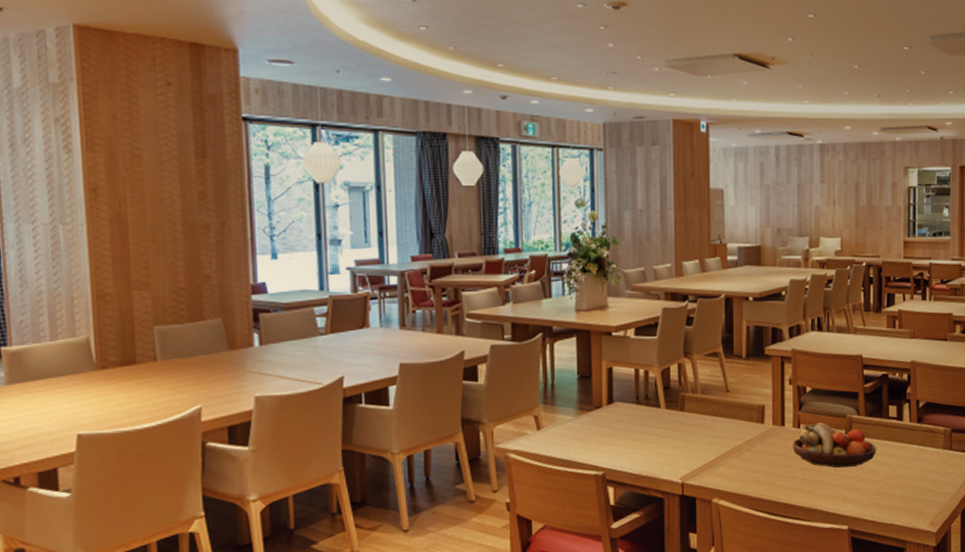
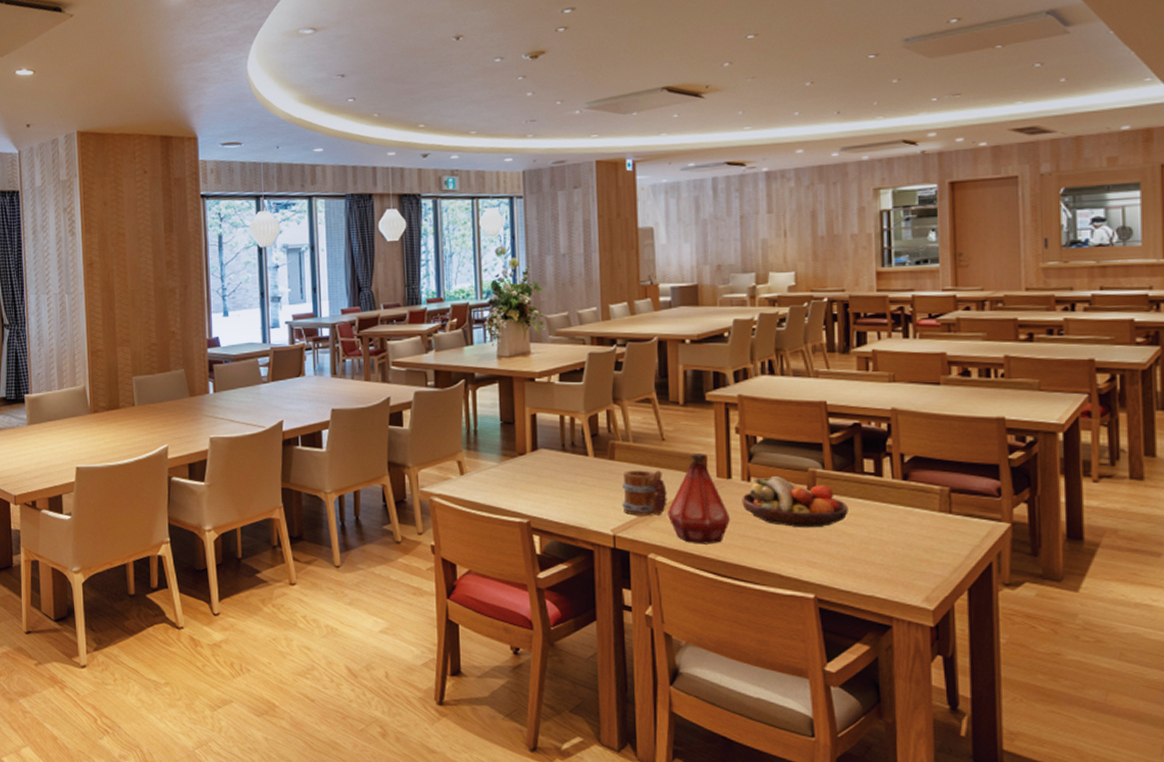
mug: none [690,420,730,464] -> present [621,470,667,516]
bottle: none [729,403,783,487] -> present [666,454,731,544]

